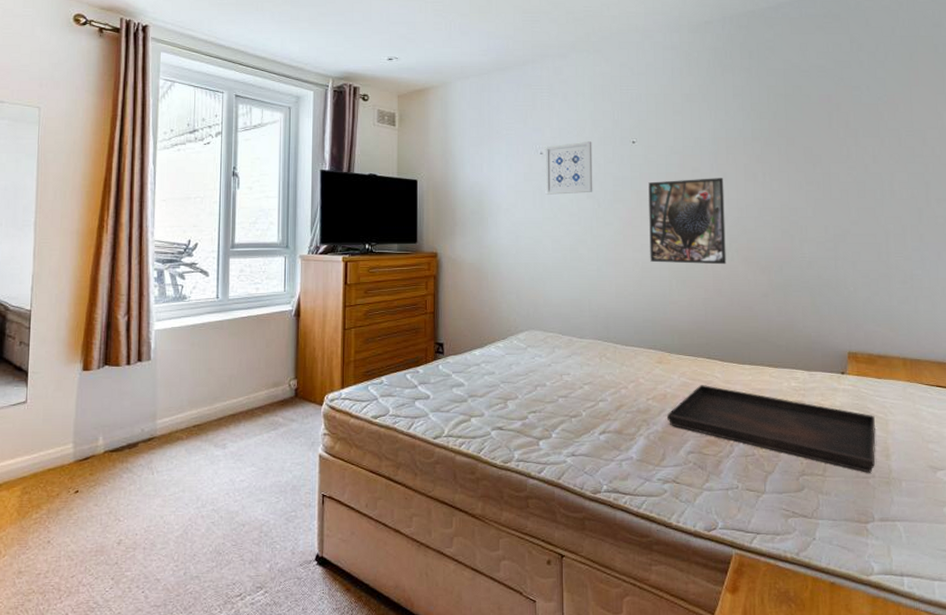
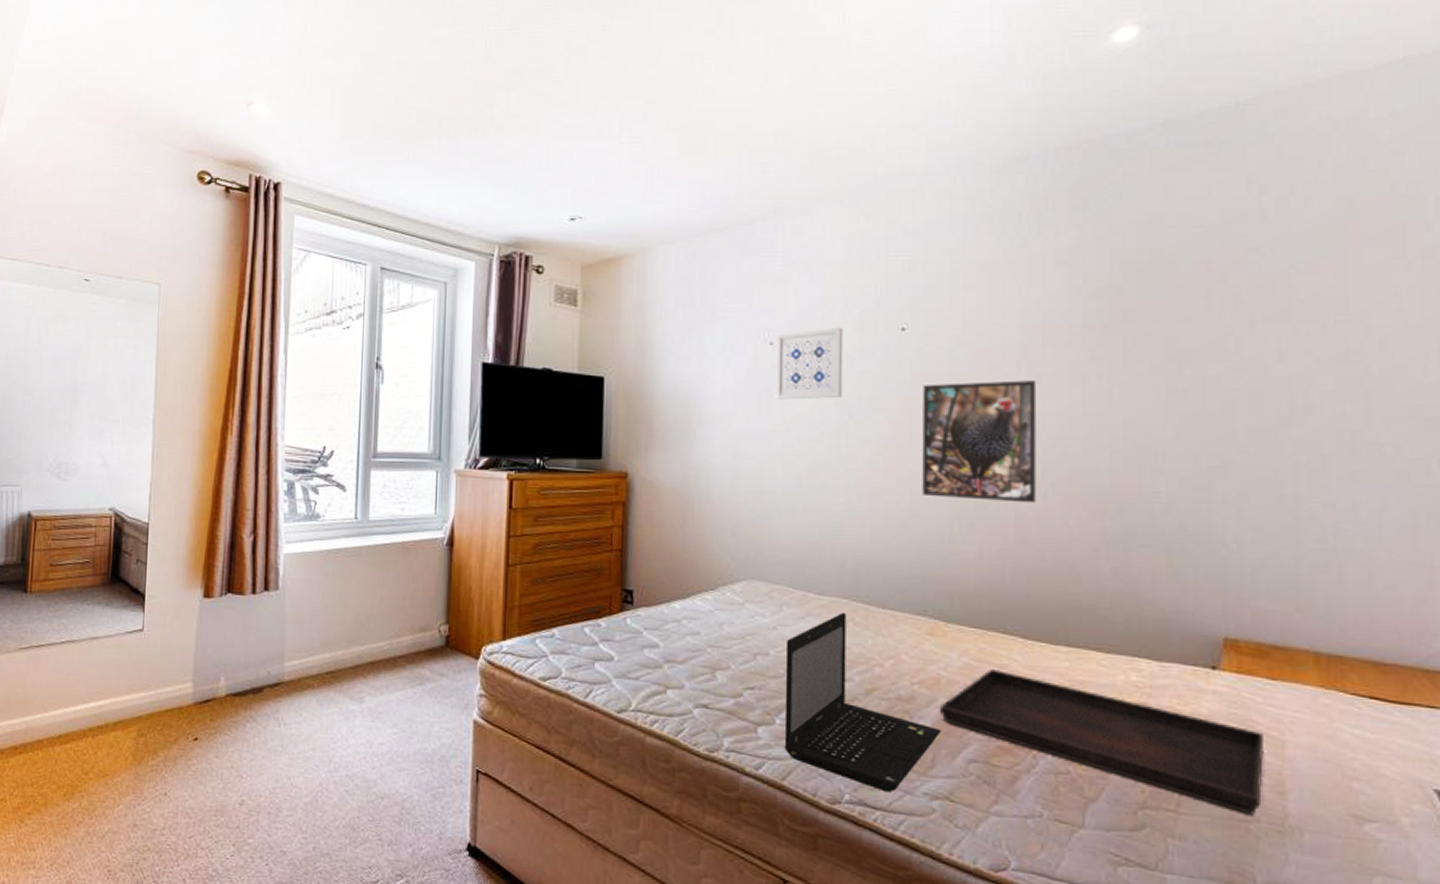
laptop: none [558,350,669,481] -> present [784,612,942,793]

